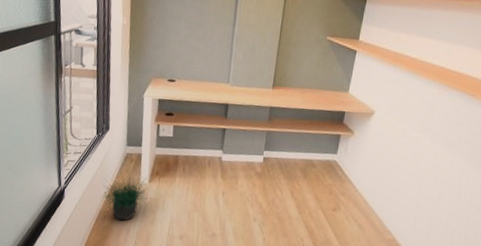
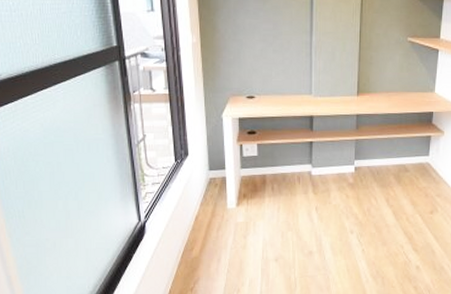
potted plant: present [103,175,149,221] -> none [187,201,237,249]

